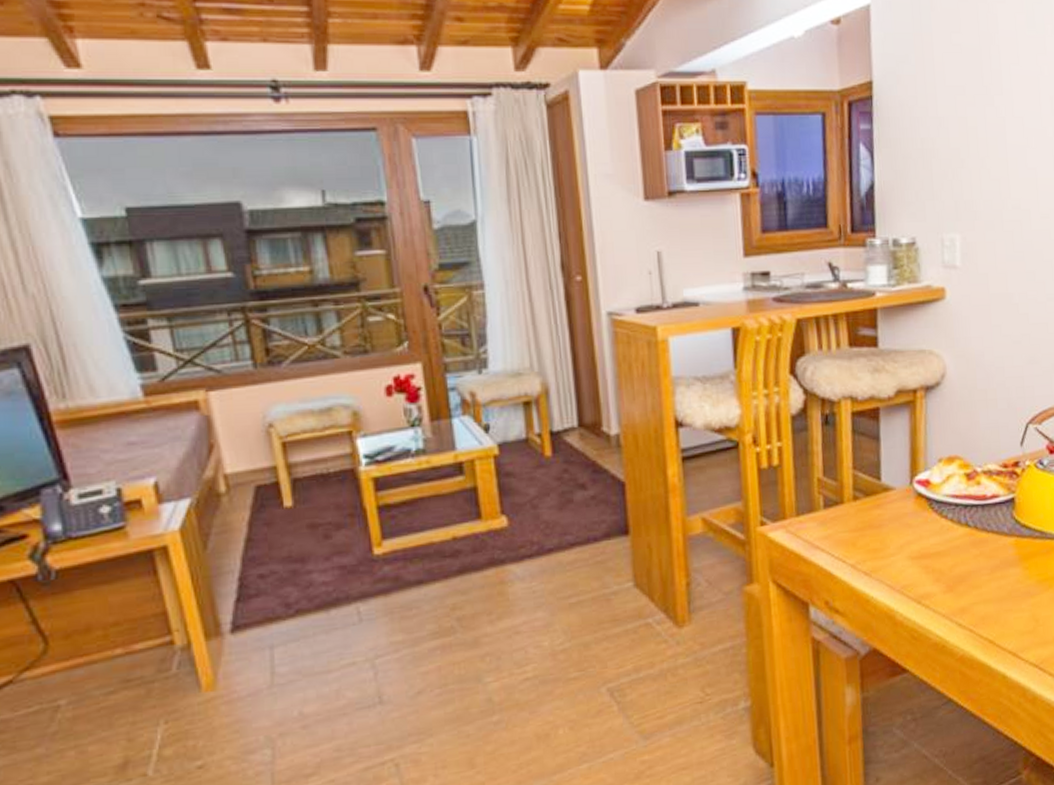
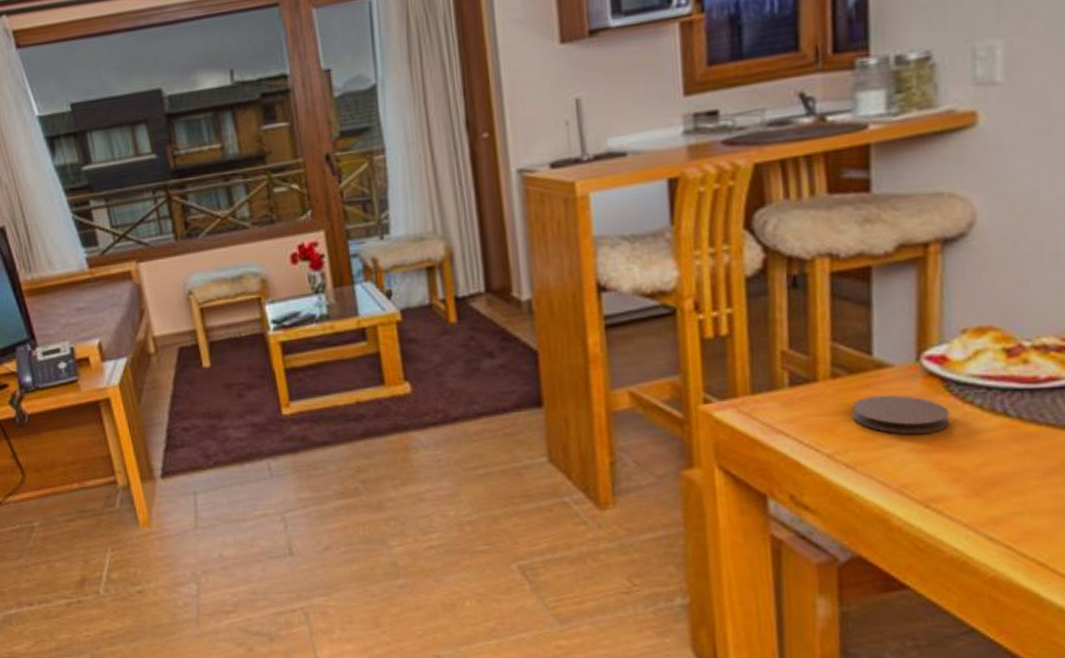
coaster: none [868,512,933,545] -> present [852,394,950,435]

